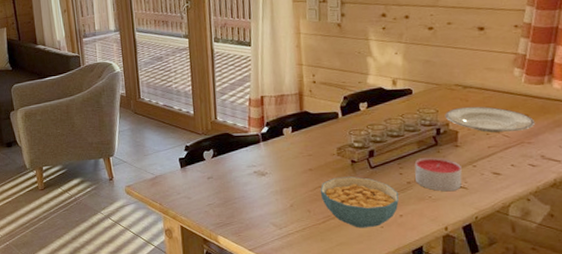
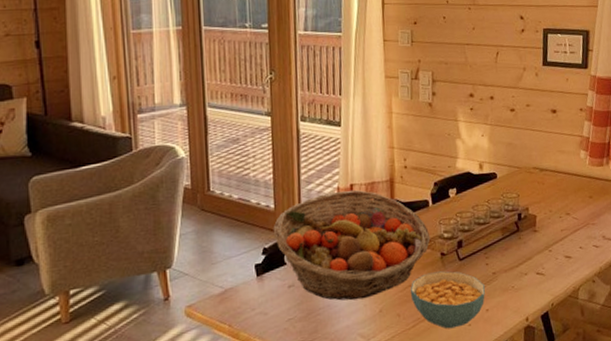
fruit basket: none [193,101,341,195] -> present [273,189,431,301]
candle: present [414,157,462,191] -> none [499,243,540,280]
plate: present [444,106,536,133] -> none [525,189,598,216]

